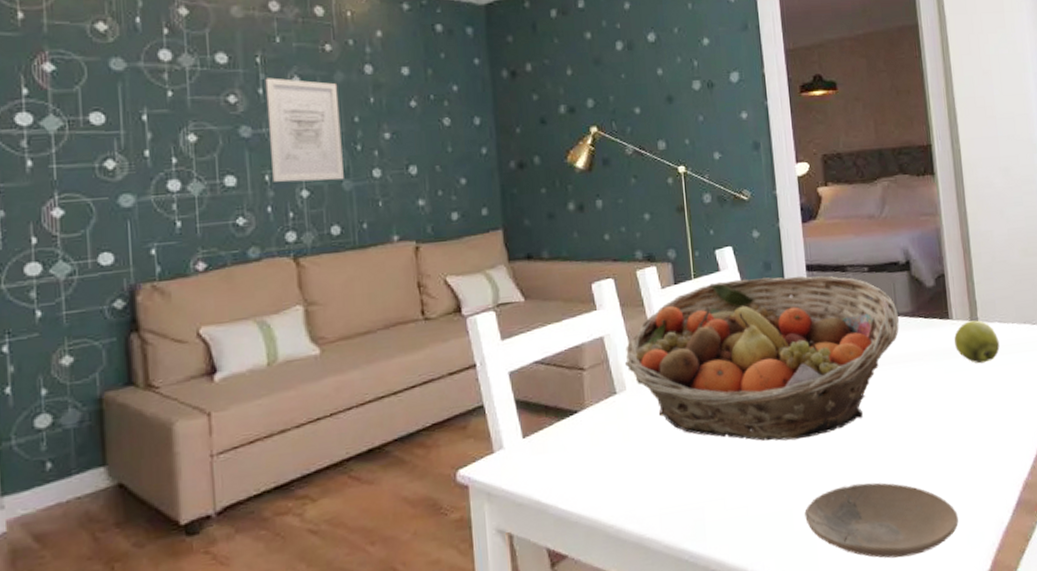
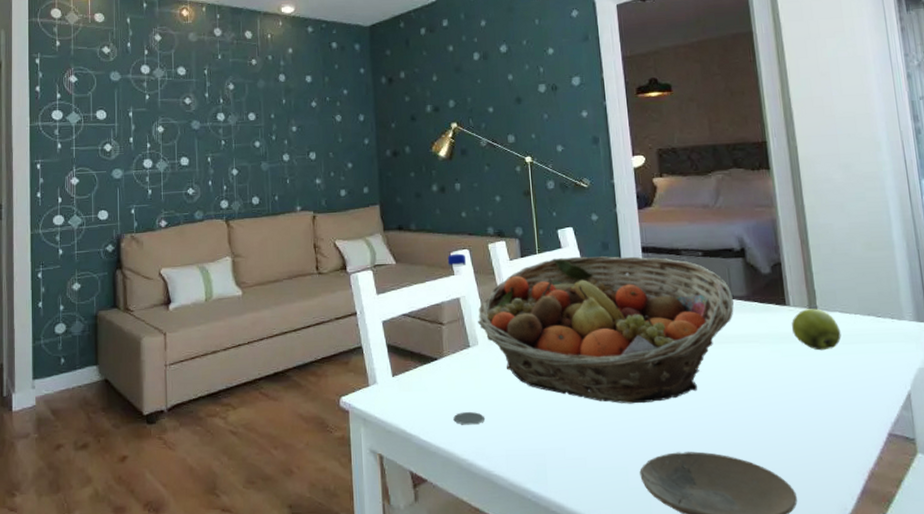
wall art: present [265,77,344,182] -> none [210,85,262,163]
water bottle: none [588,283,635,486] -> present [447,253,485,425]

